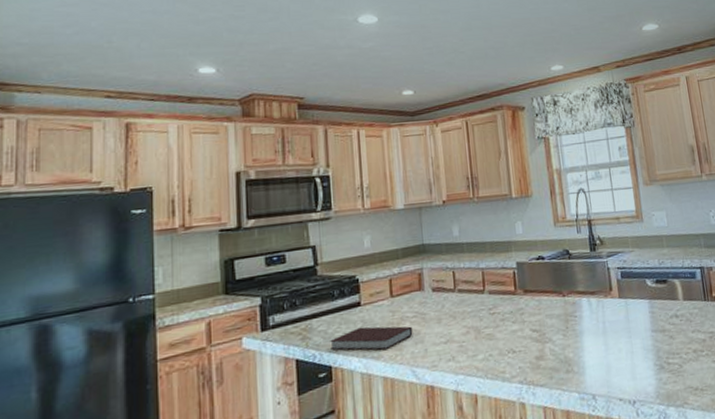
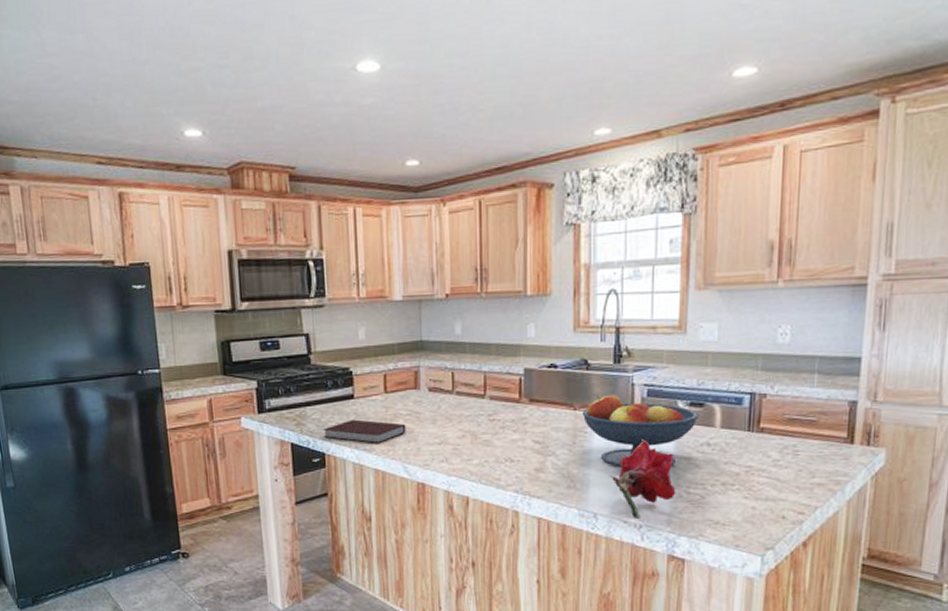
fruit bowl: none [570,279,665,347] -> present [582,394,699,468]
flower: none [600,317,659,395] -> present [609,439,676,519]

